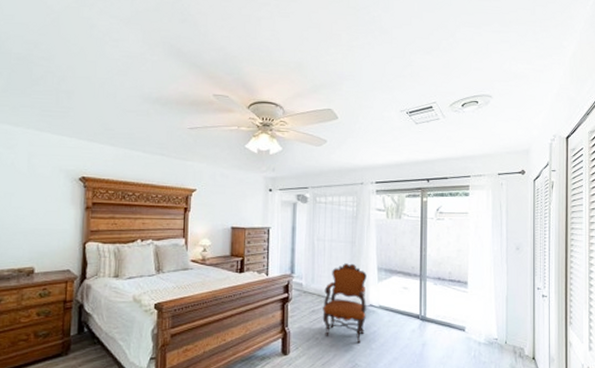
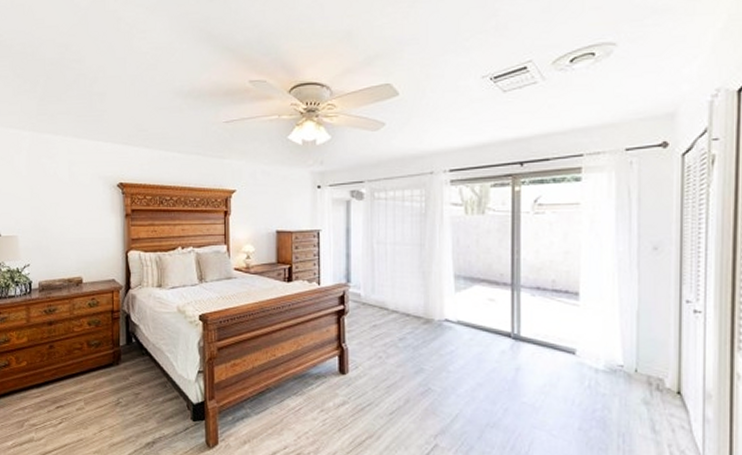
armchair: present [322,263,367,344] -> none [386,270,440,365]

